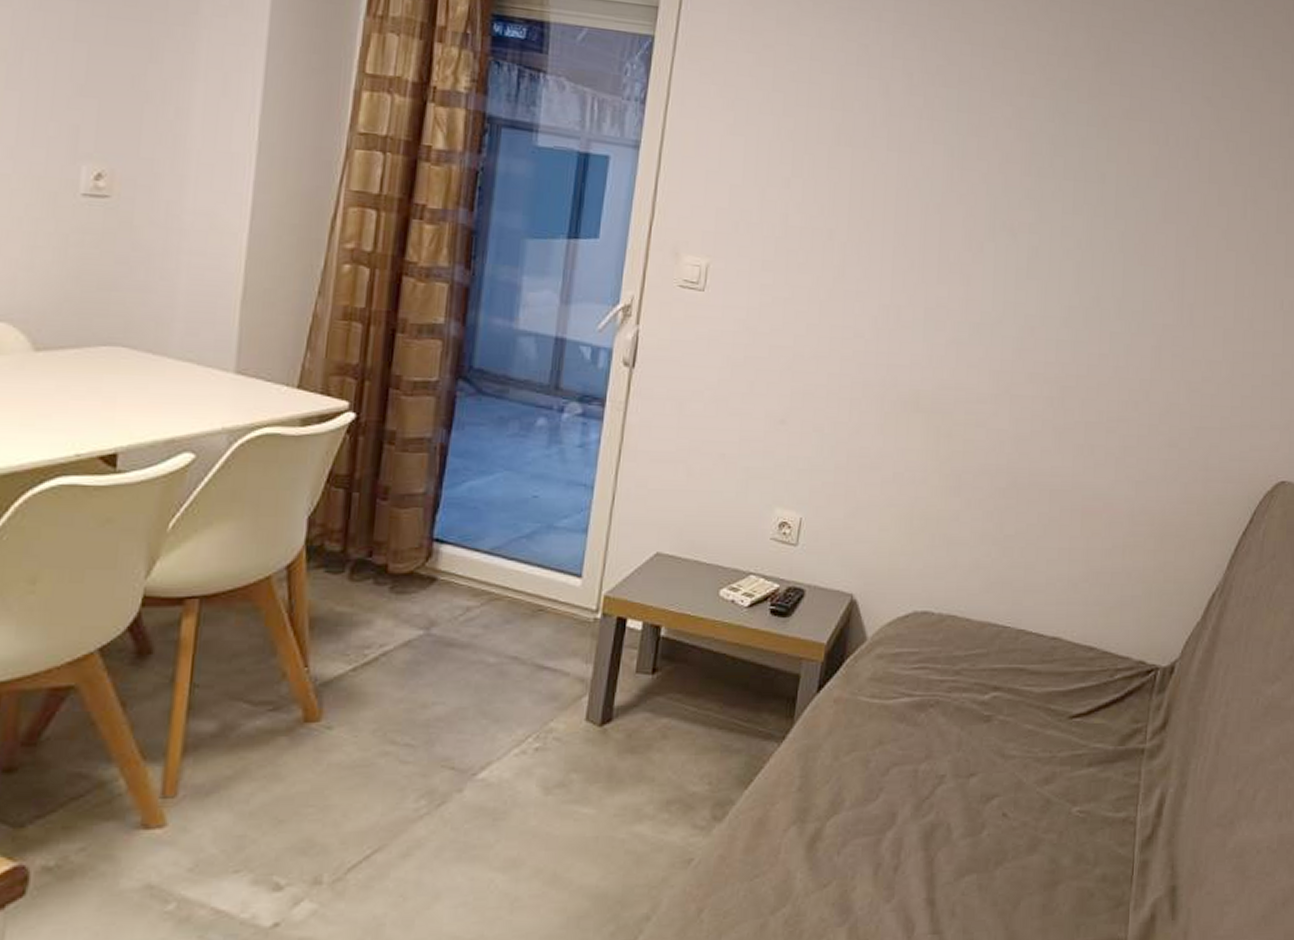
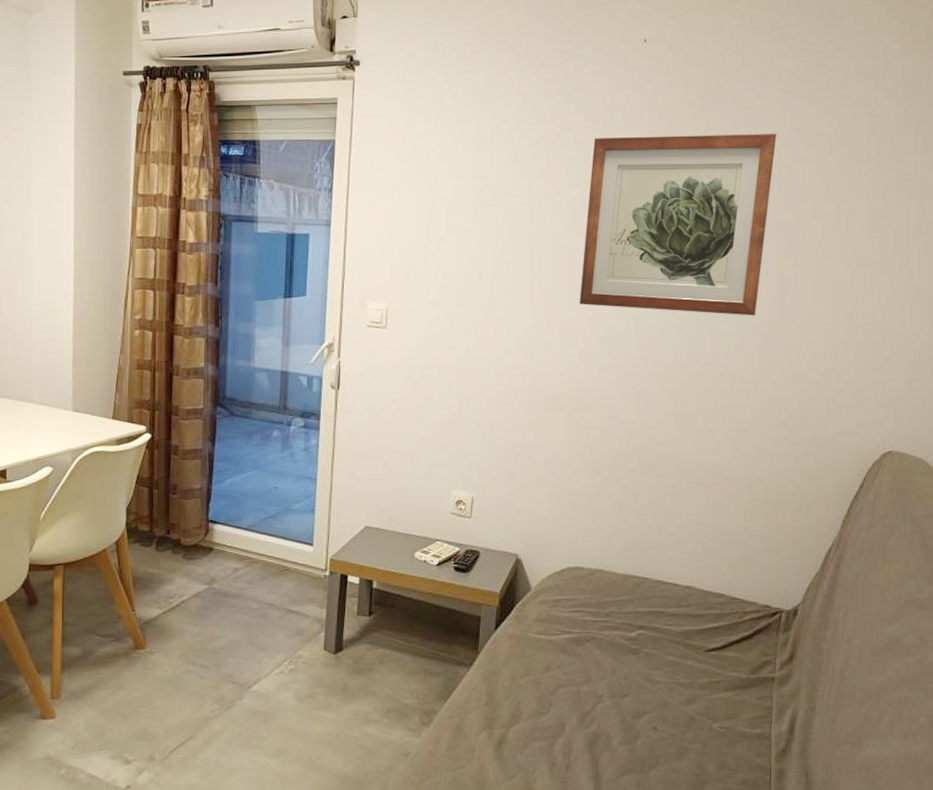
wall art: none [950,78,1186,313] -> present [579,133,777,316]

